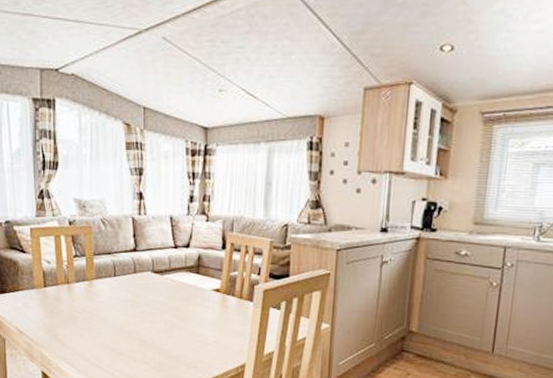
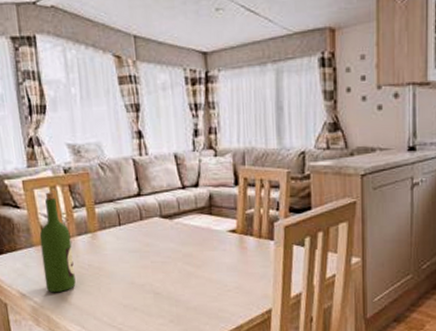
wine bottle: none [41,240,70,333] -> present [39,192,76,293]

